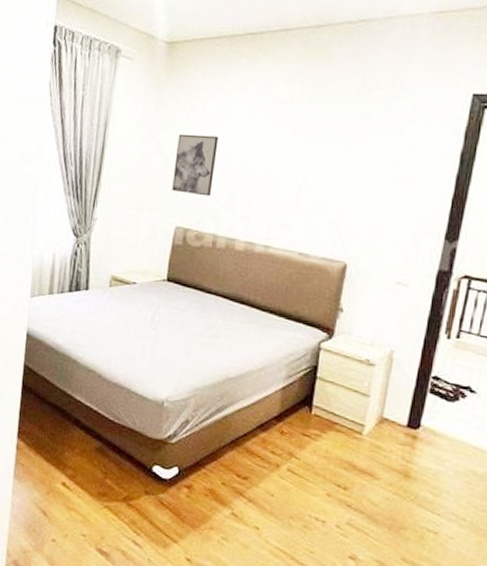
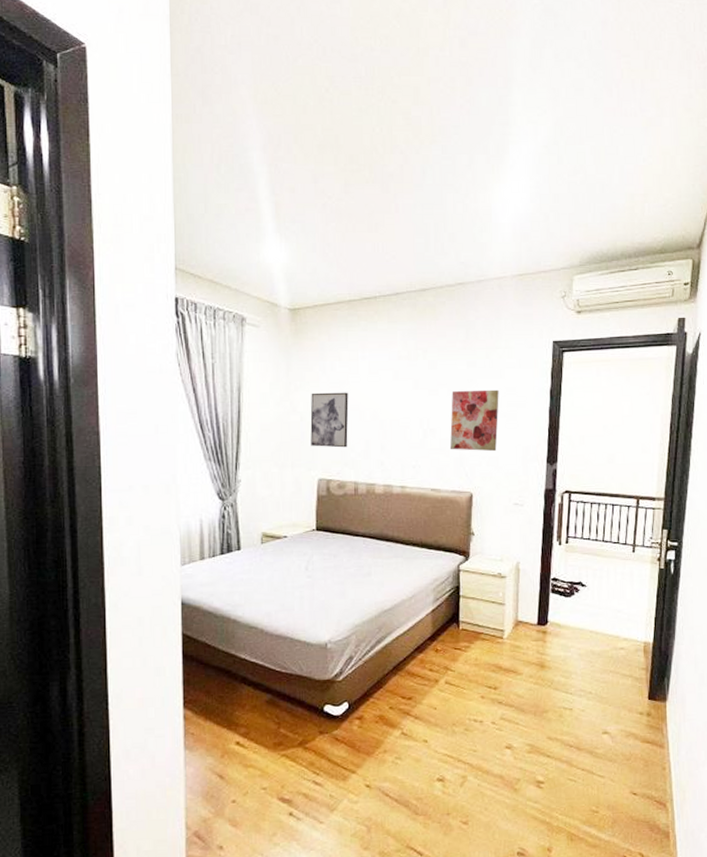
wall art: none [326,144,395,219] -> present [449,389,499,452]

